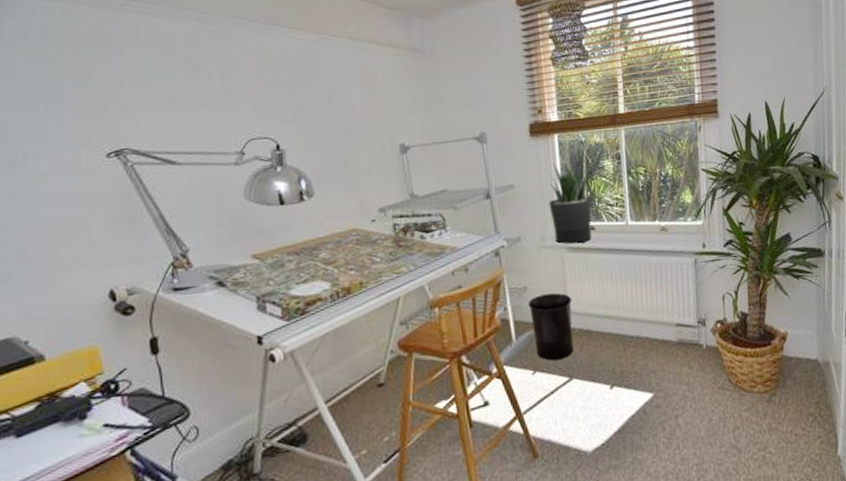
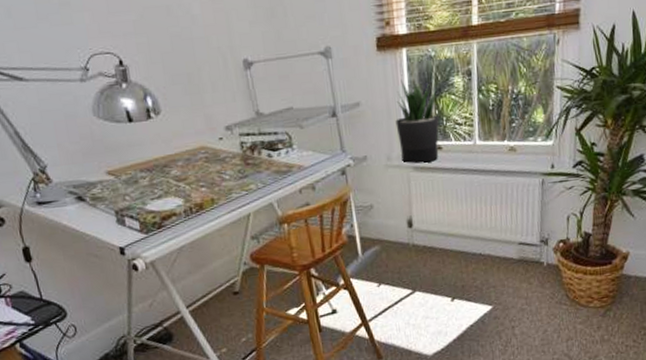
waste bin: present [528,292,574,361] -> none [373,211,418,275]

